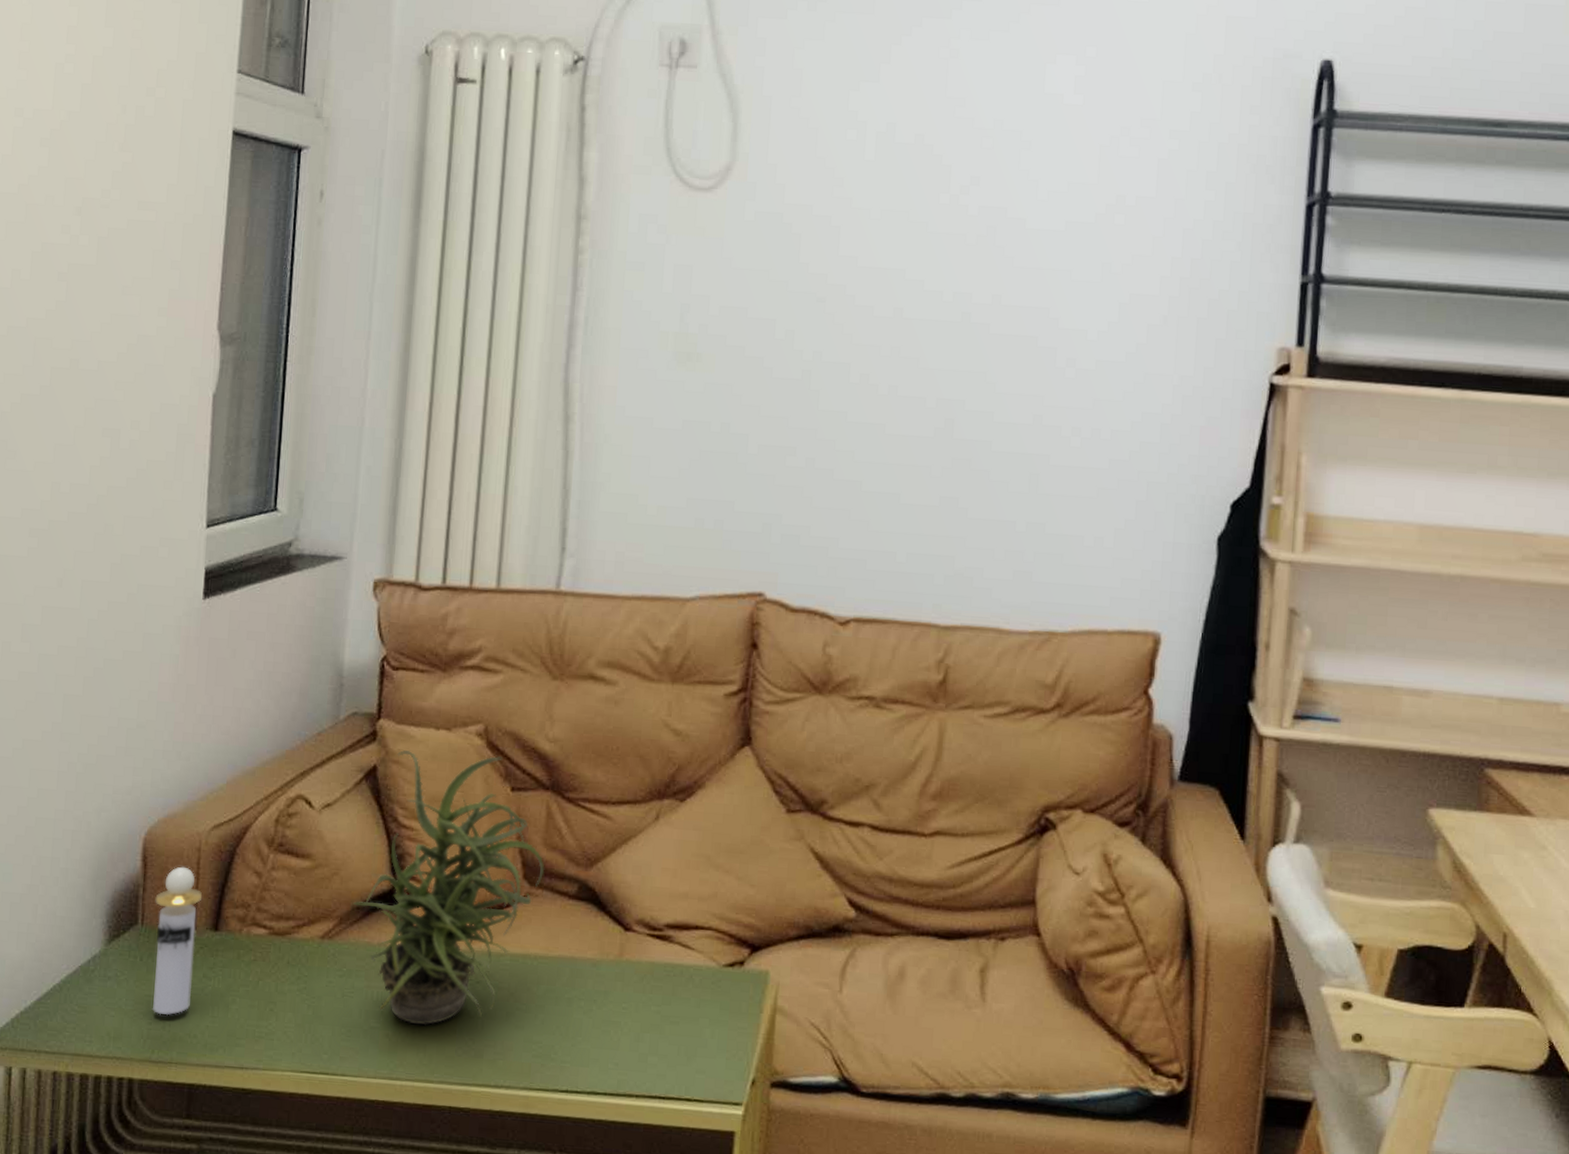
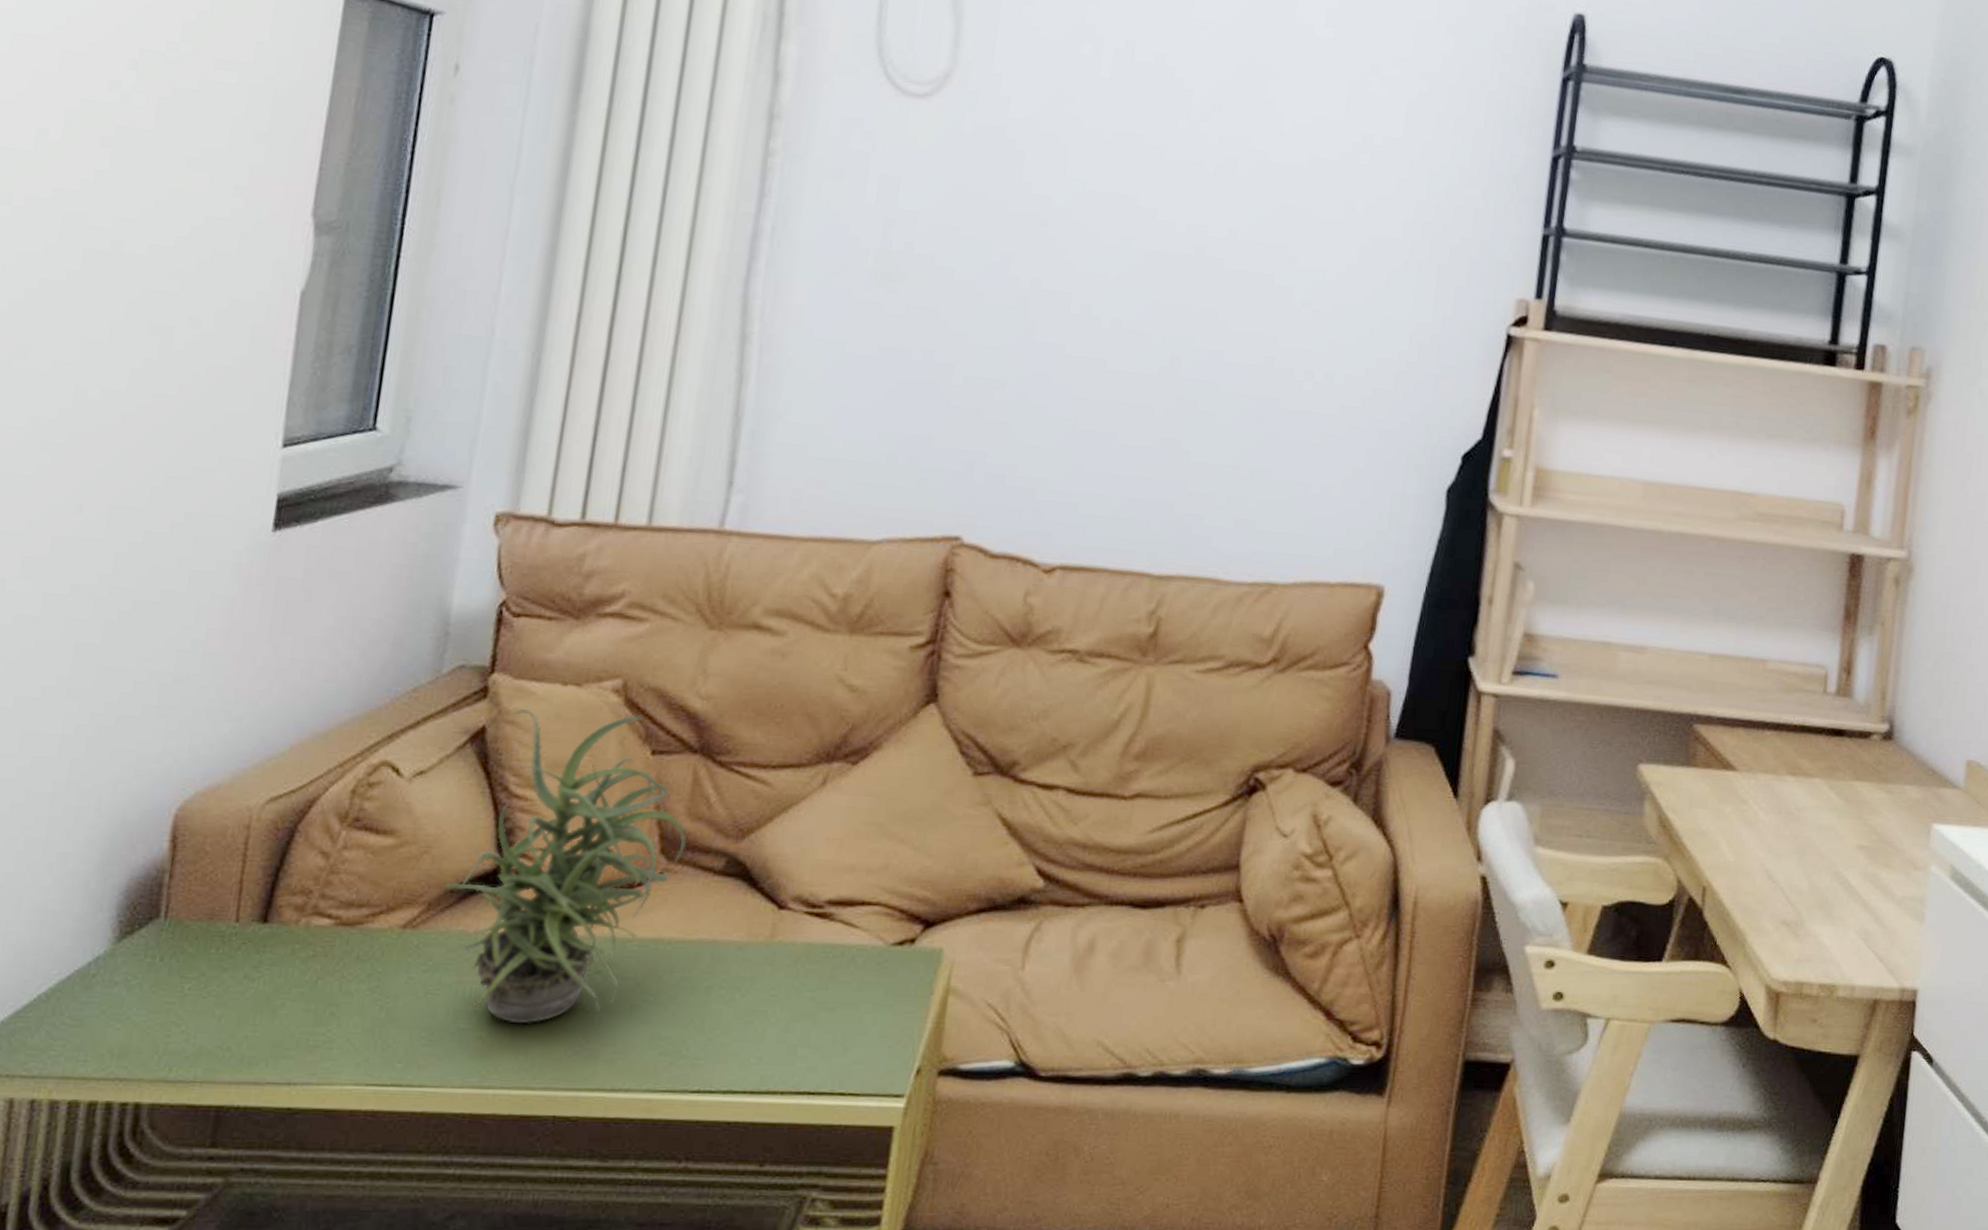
perfume bottle: present [152,866,203,1016] -> none [172,847,250,1026]

